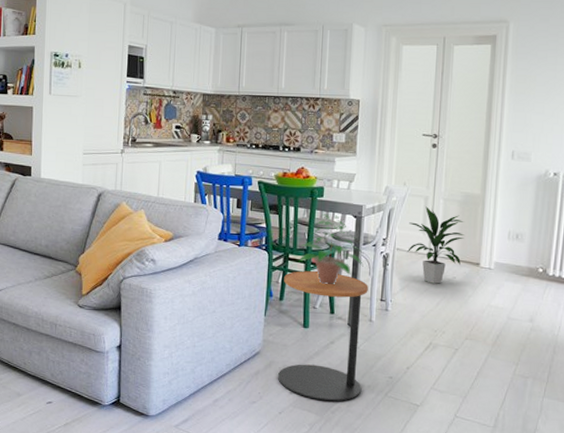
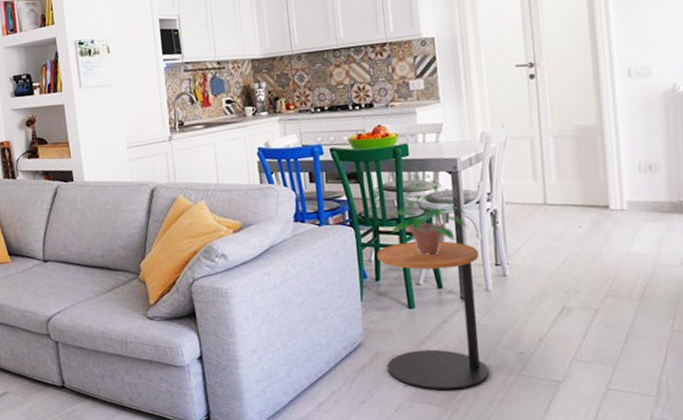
indoor plant: present [407,206,464,284] -> none [515,148,585,237]

